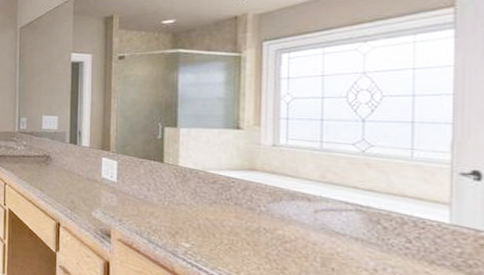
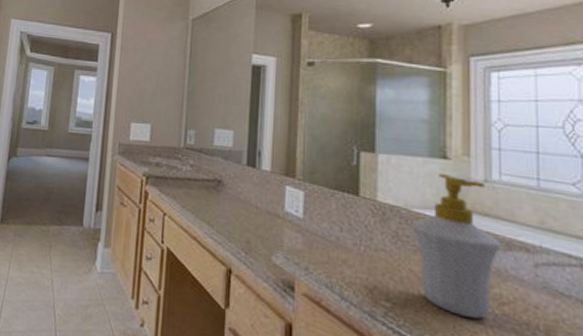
soap bottle: none [207,141,287,254] -> present [411,173,502,319]

